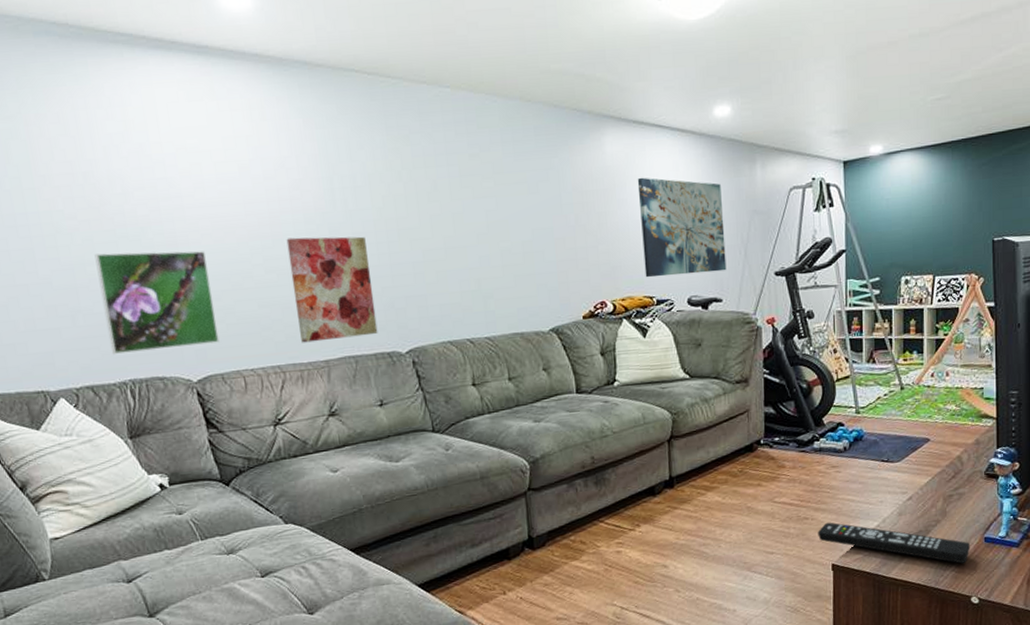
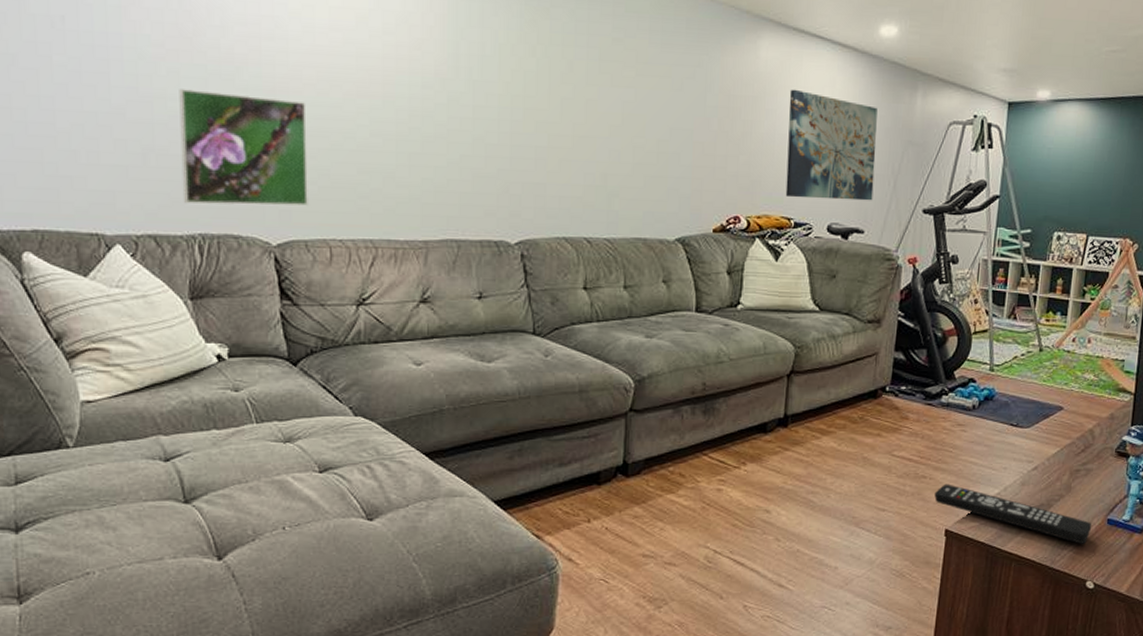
wall art: present [286,236,378,343] -> none [398,101,488,220]

